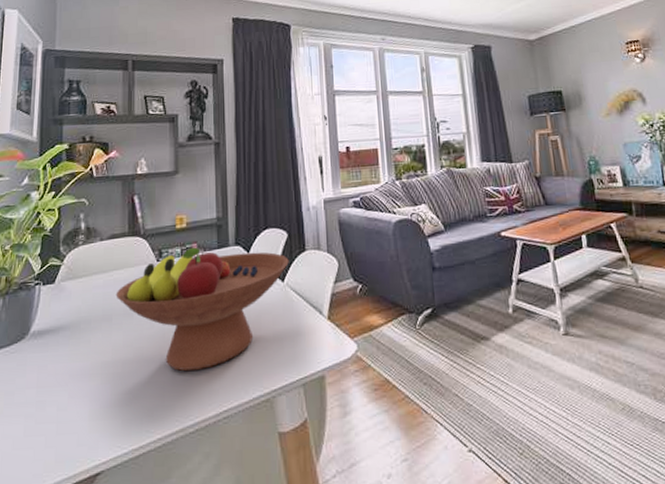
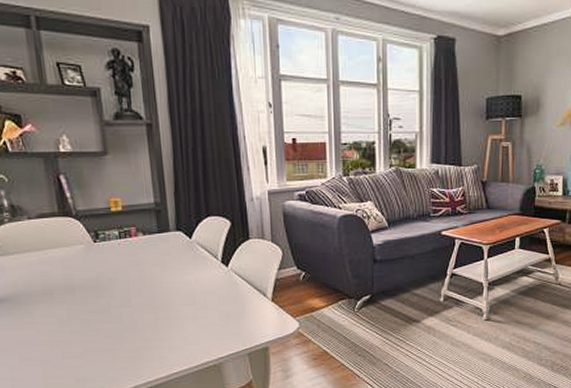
fruit bowl: present [116,246,289,372] -> none [53,230,233,341]

